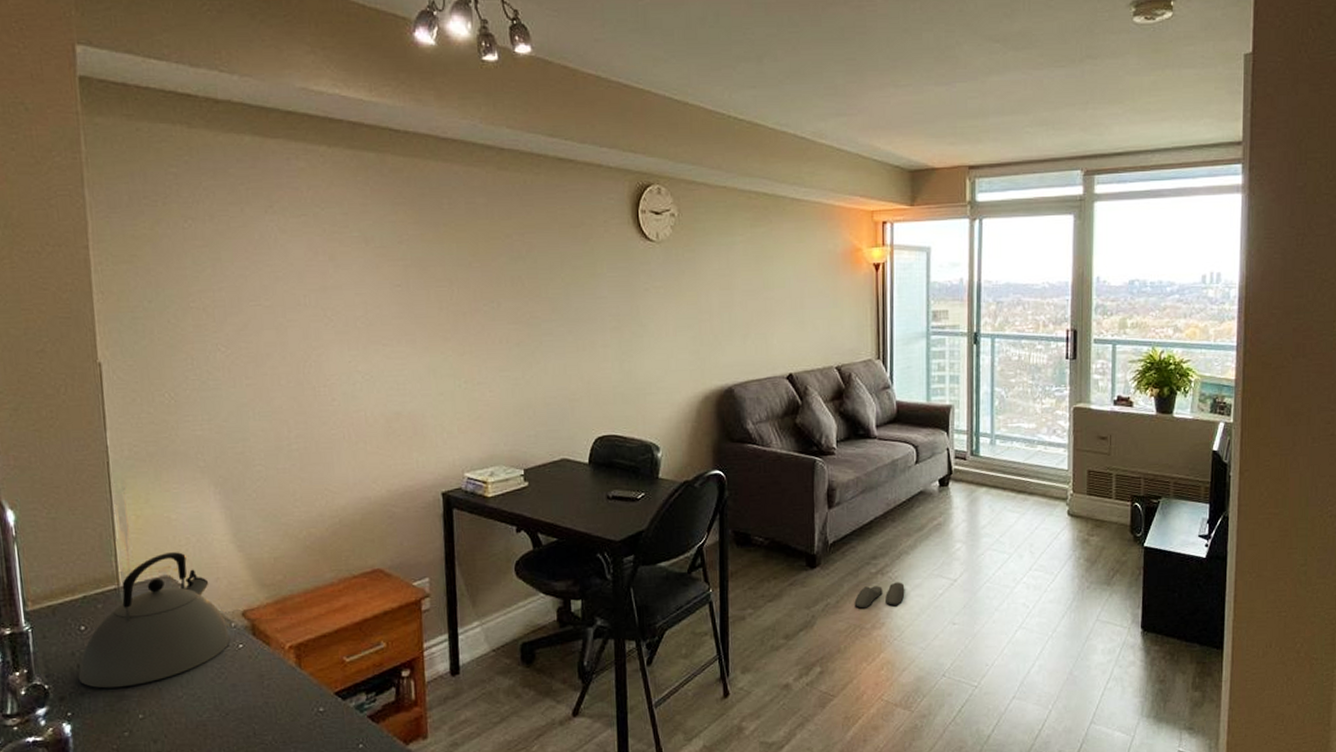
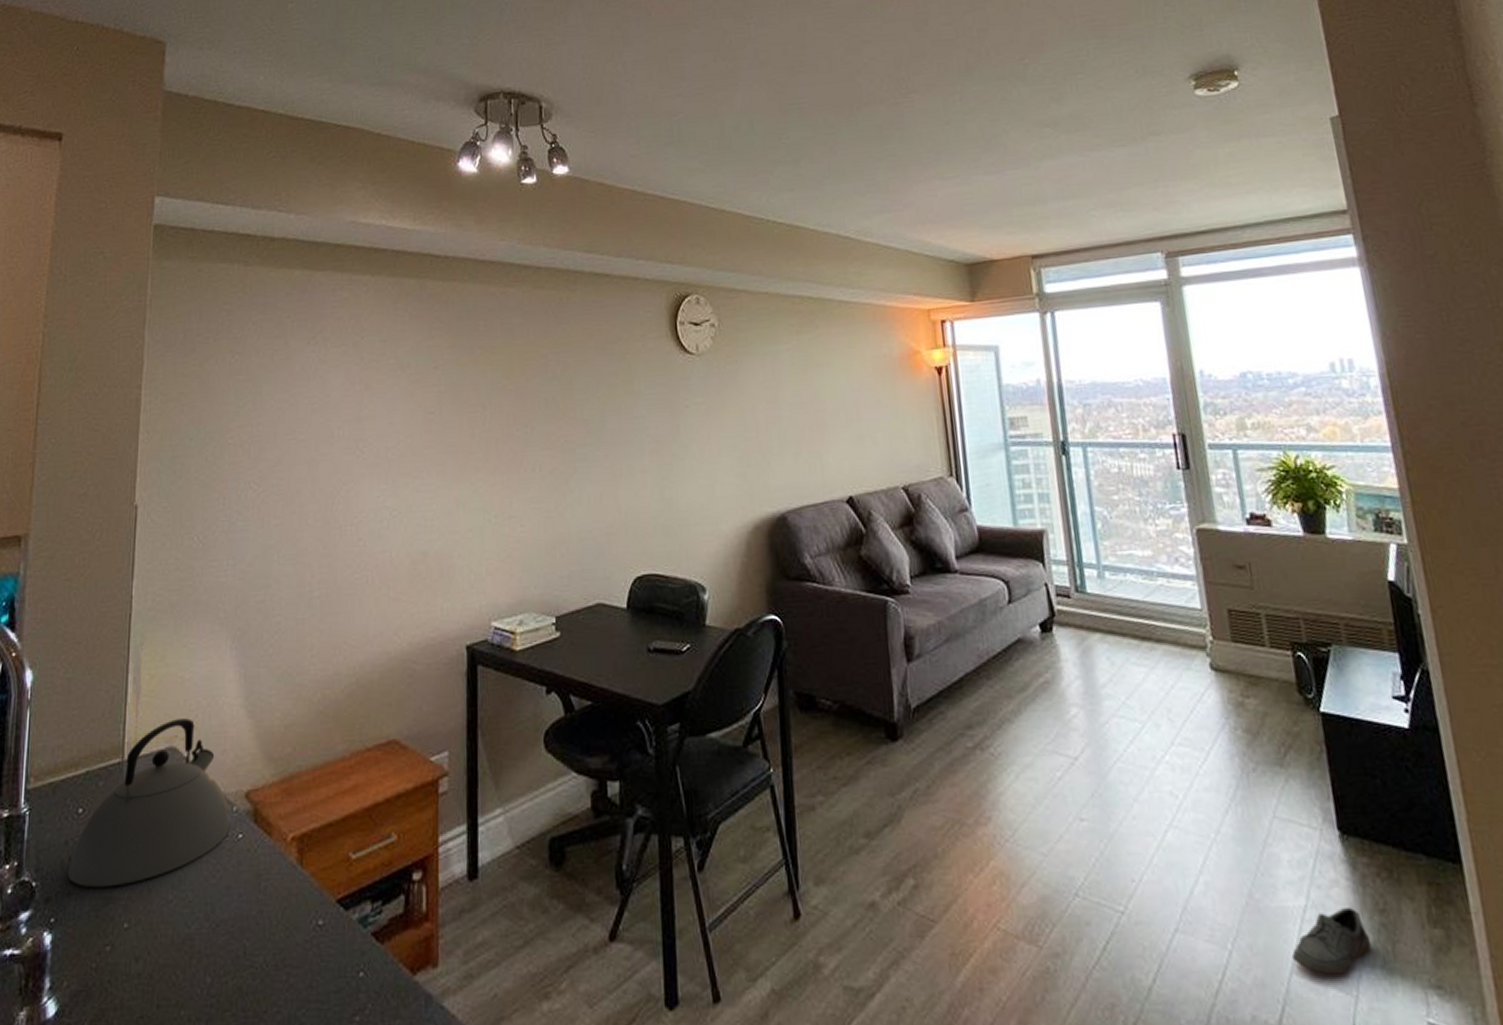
slippers: present [854,582,905,609] -> none [949,760,1013,797]
shoe: none [1093,680,1149,724] -> present [1291,908,1371,976]

